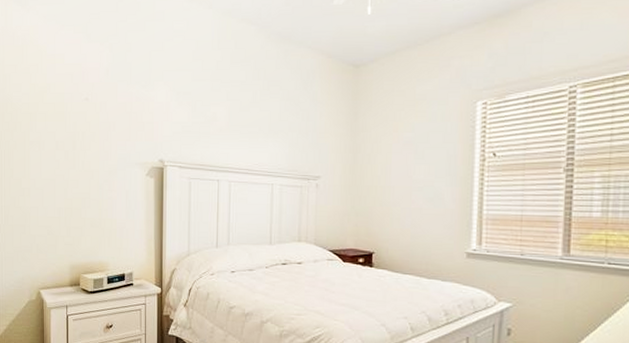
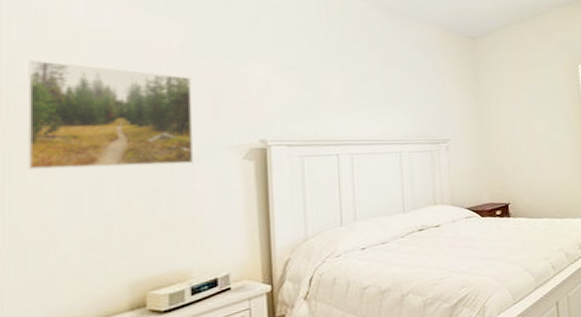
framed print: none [14,80,113,175] -> present [28,60,194,170]

